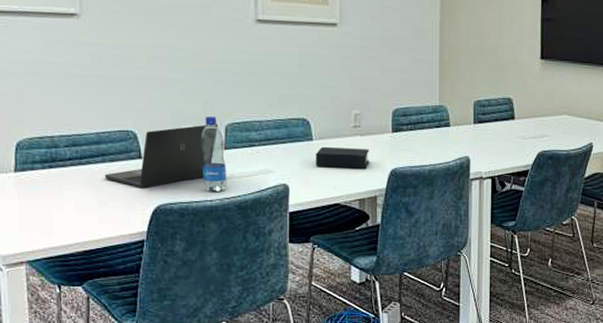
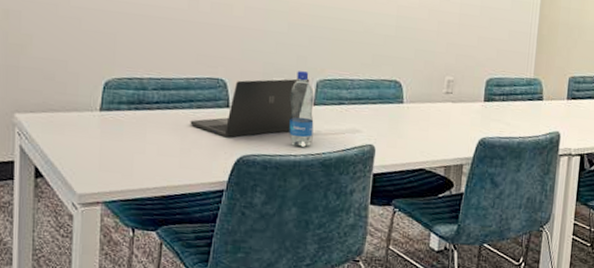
book: present [315,146,369,169] -> none [403,110,459,136]

